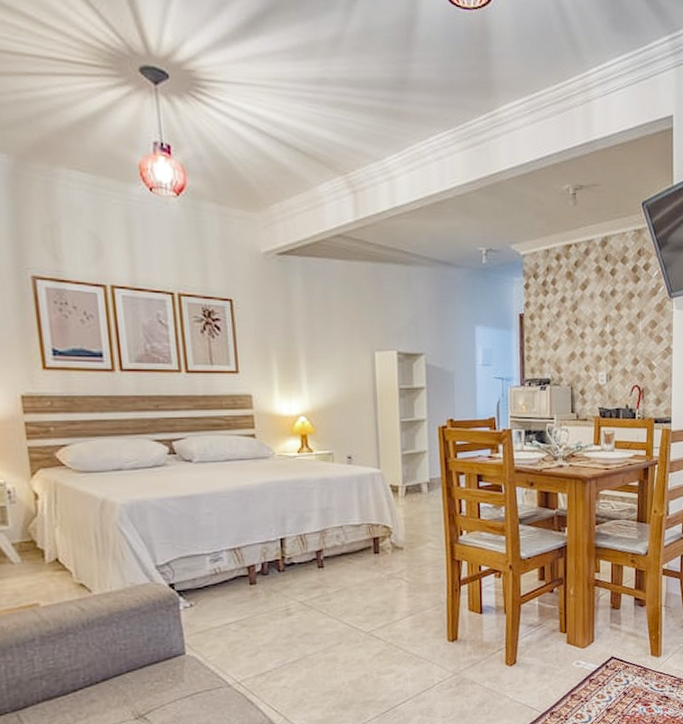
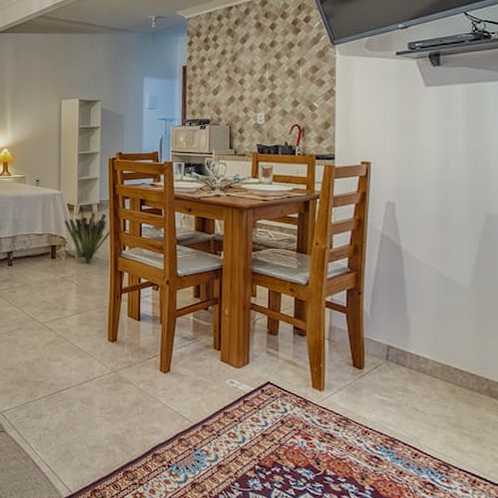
decorative plant: none [387,487,446,555] -> present [64,206,112,264]

